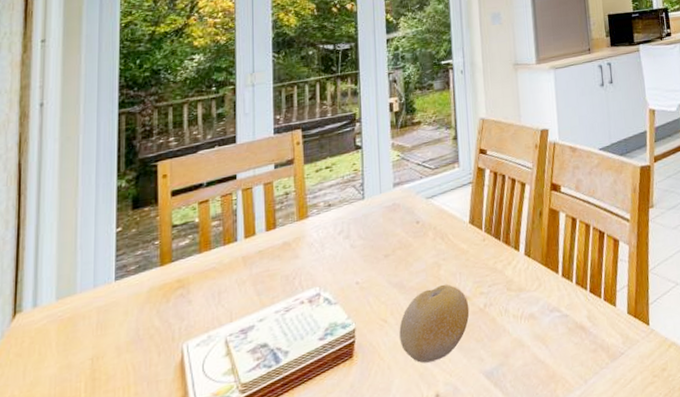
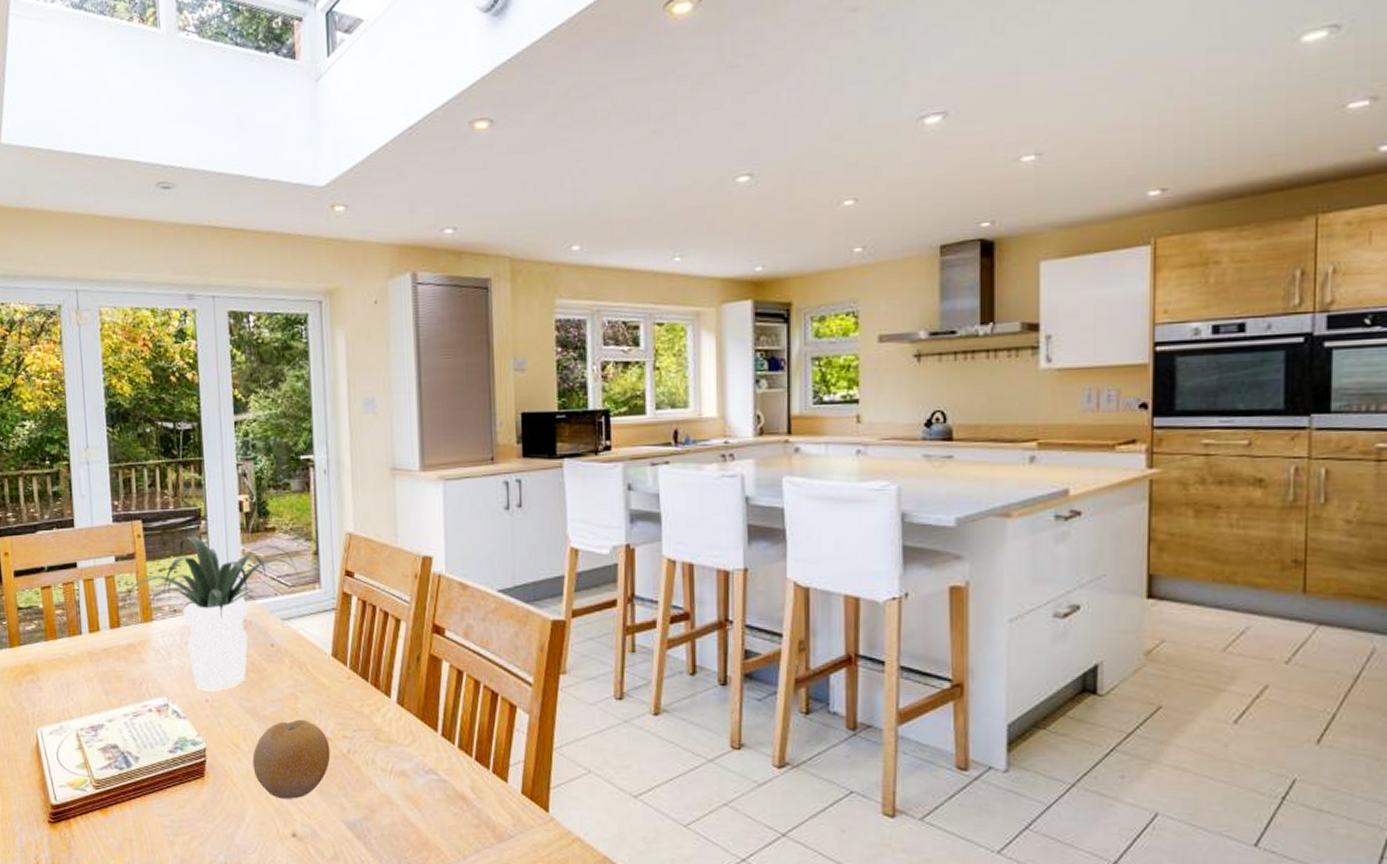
potted plant: none [278,136,442,274] -> present [121,536,300,691]

